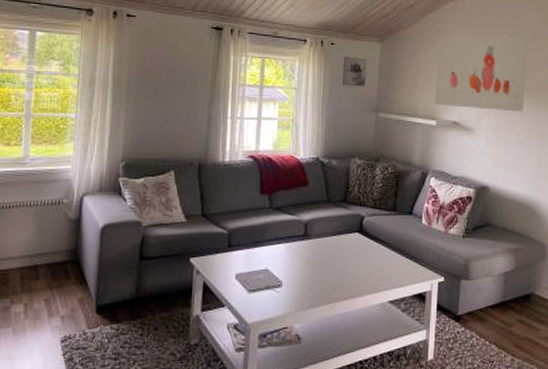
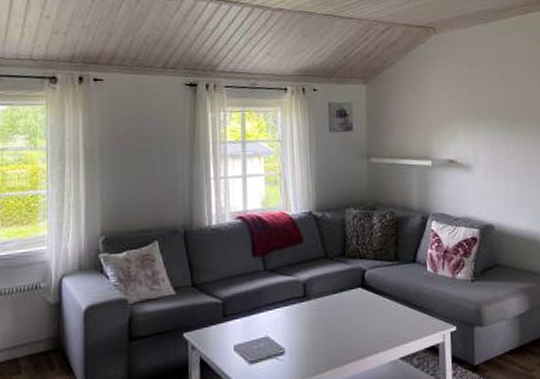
wall art: present [434,34,529,112] -> none [425,61,522,145]

